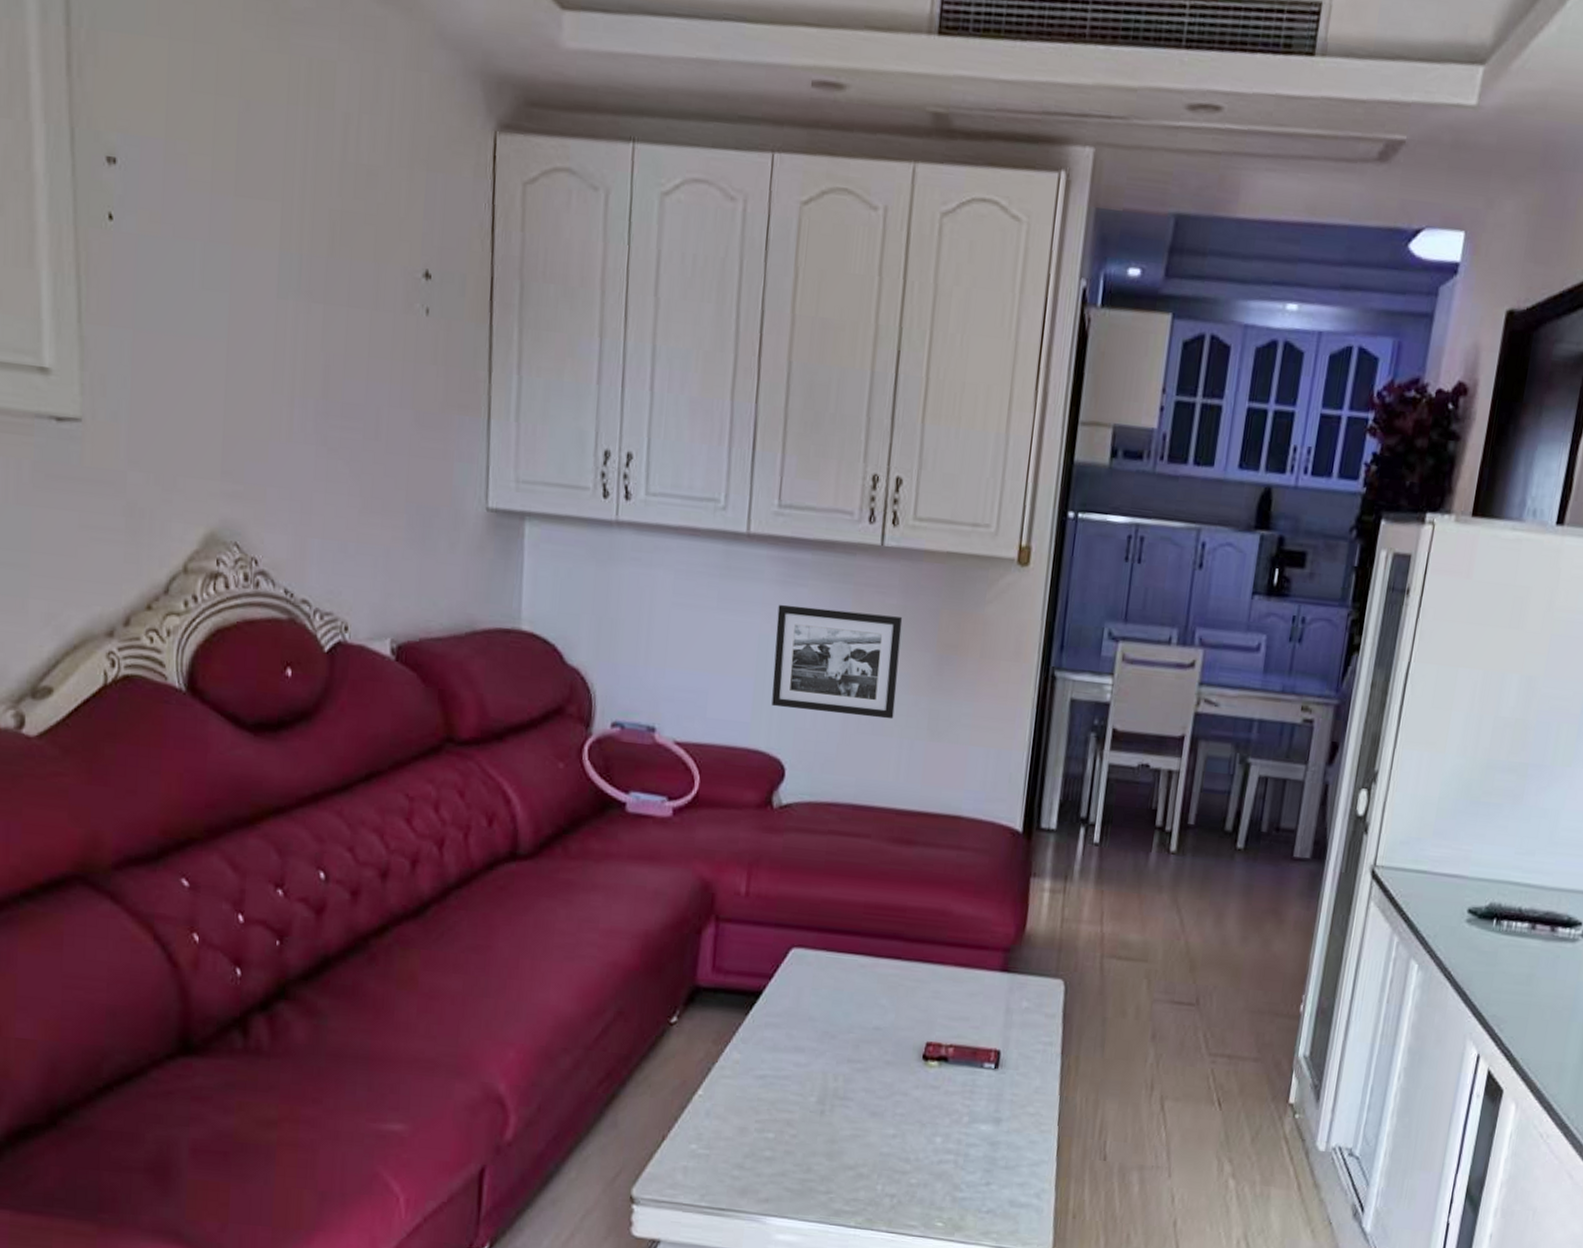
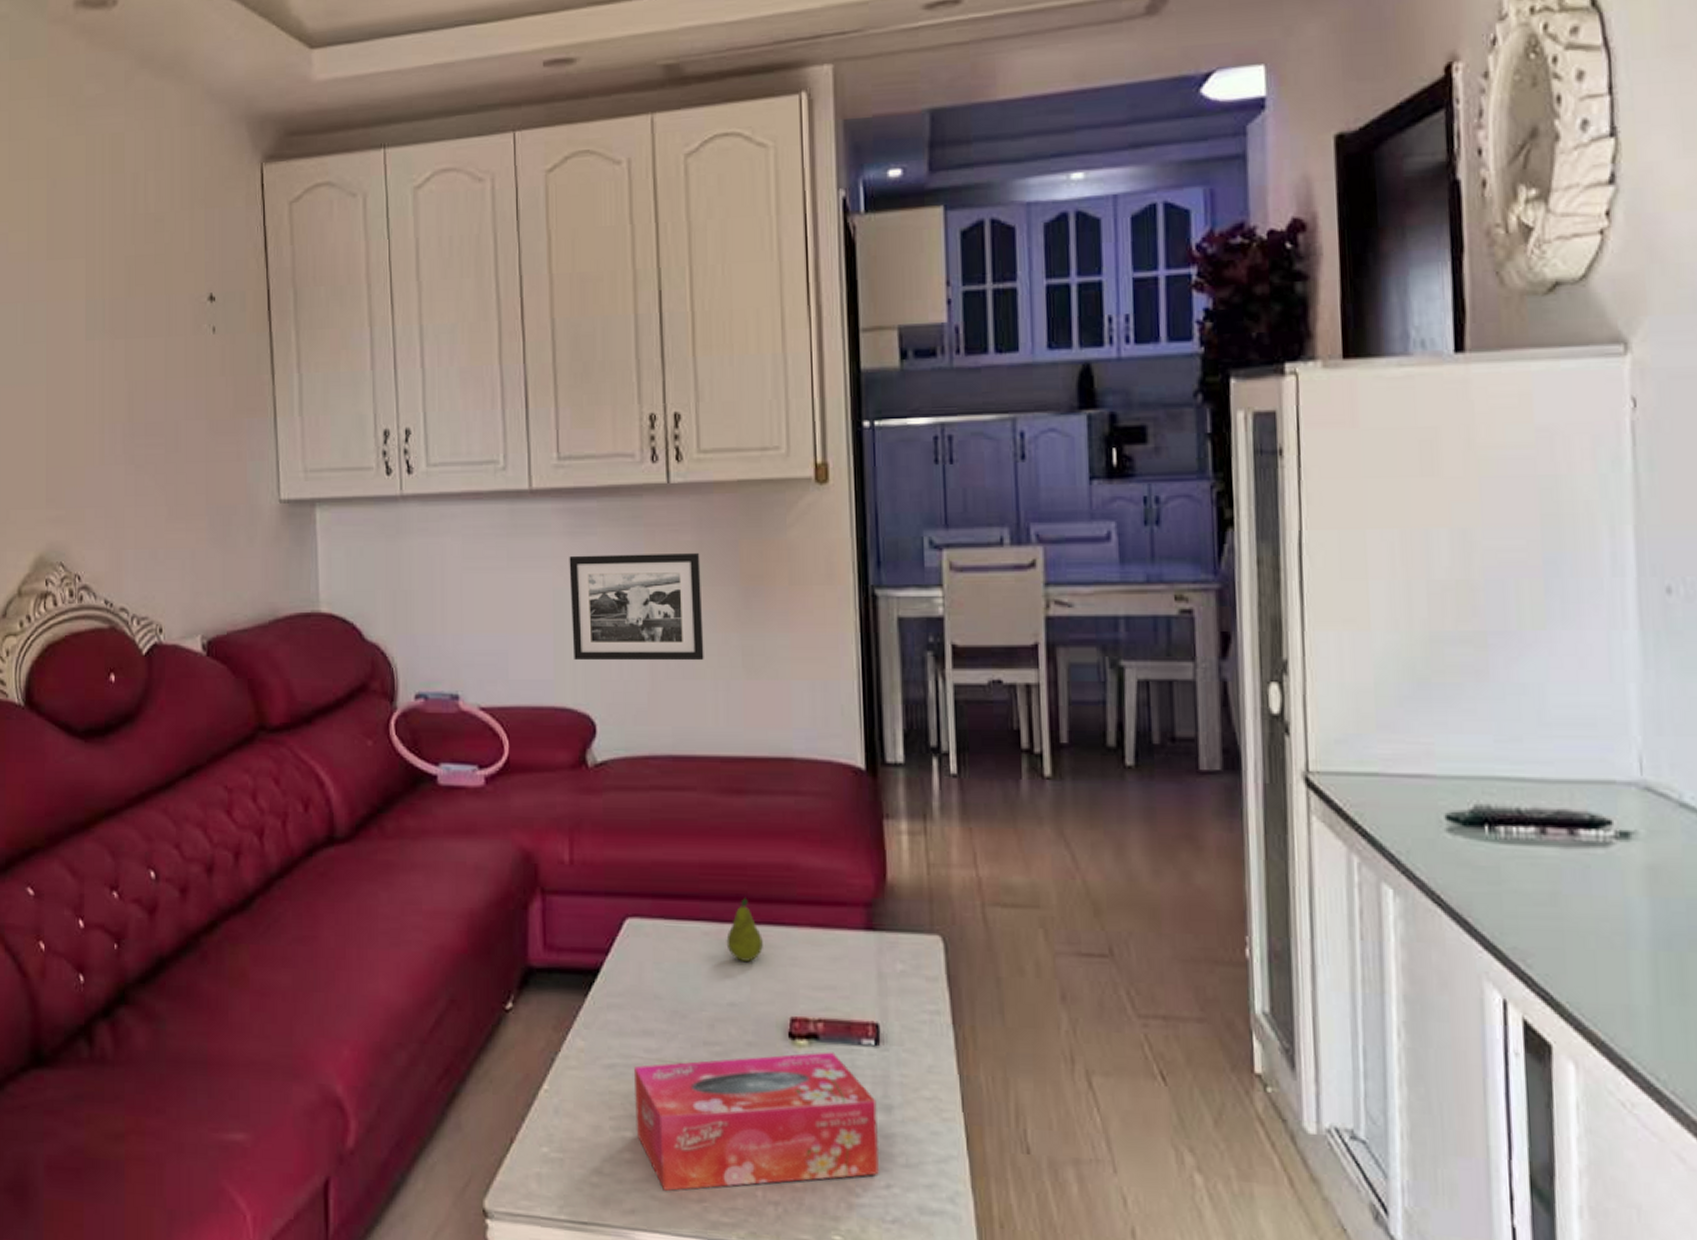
tissue box: none [778,1072,989,1184] -> present [633,1052,880,1191]
fruit: none [879,936,912,993] -> present [726,897,763,962]

